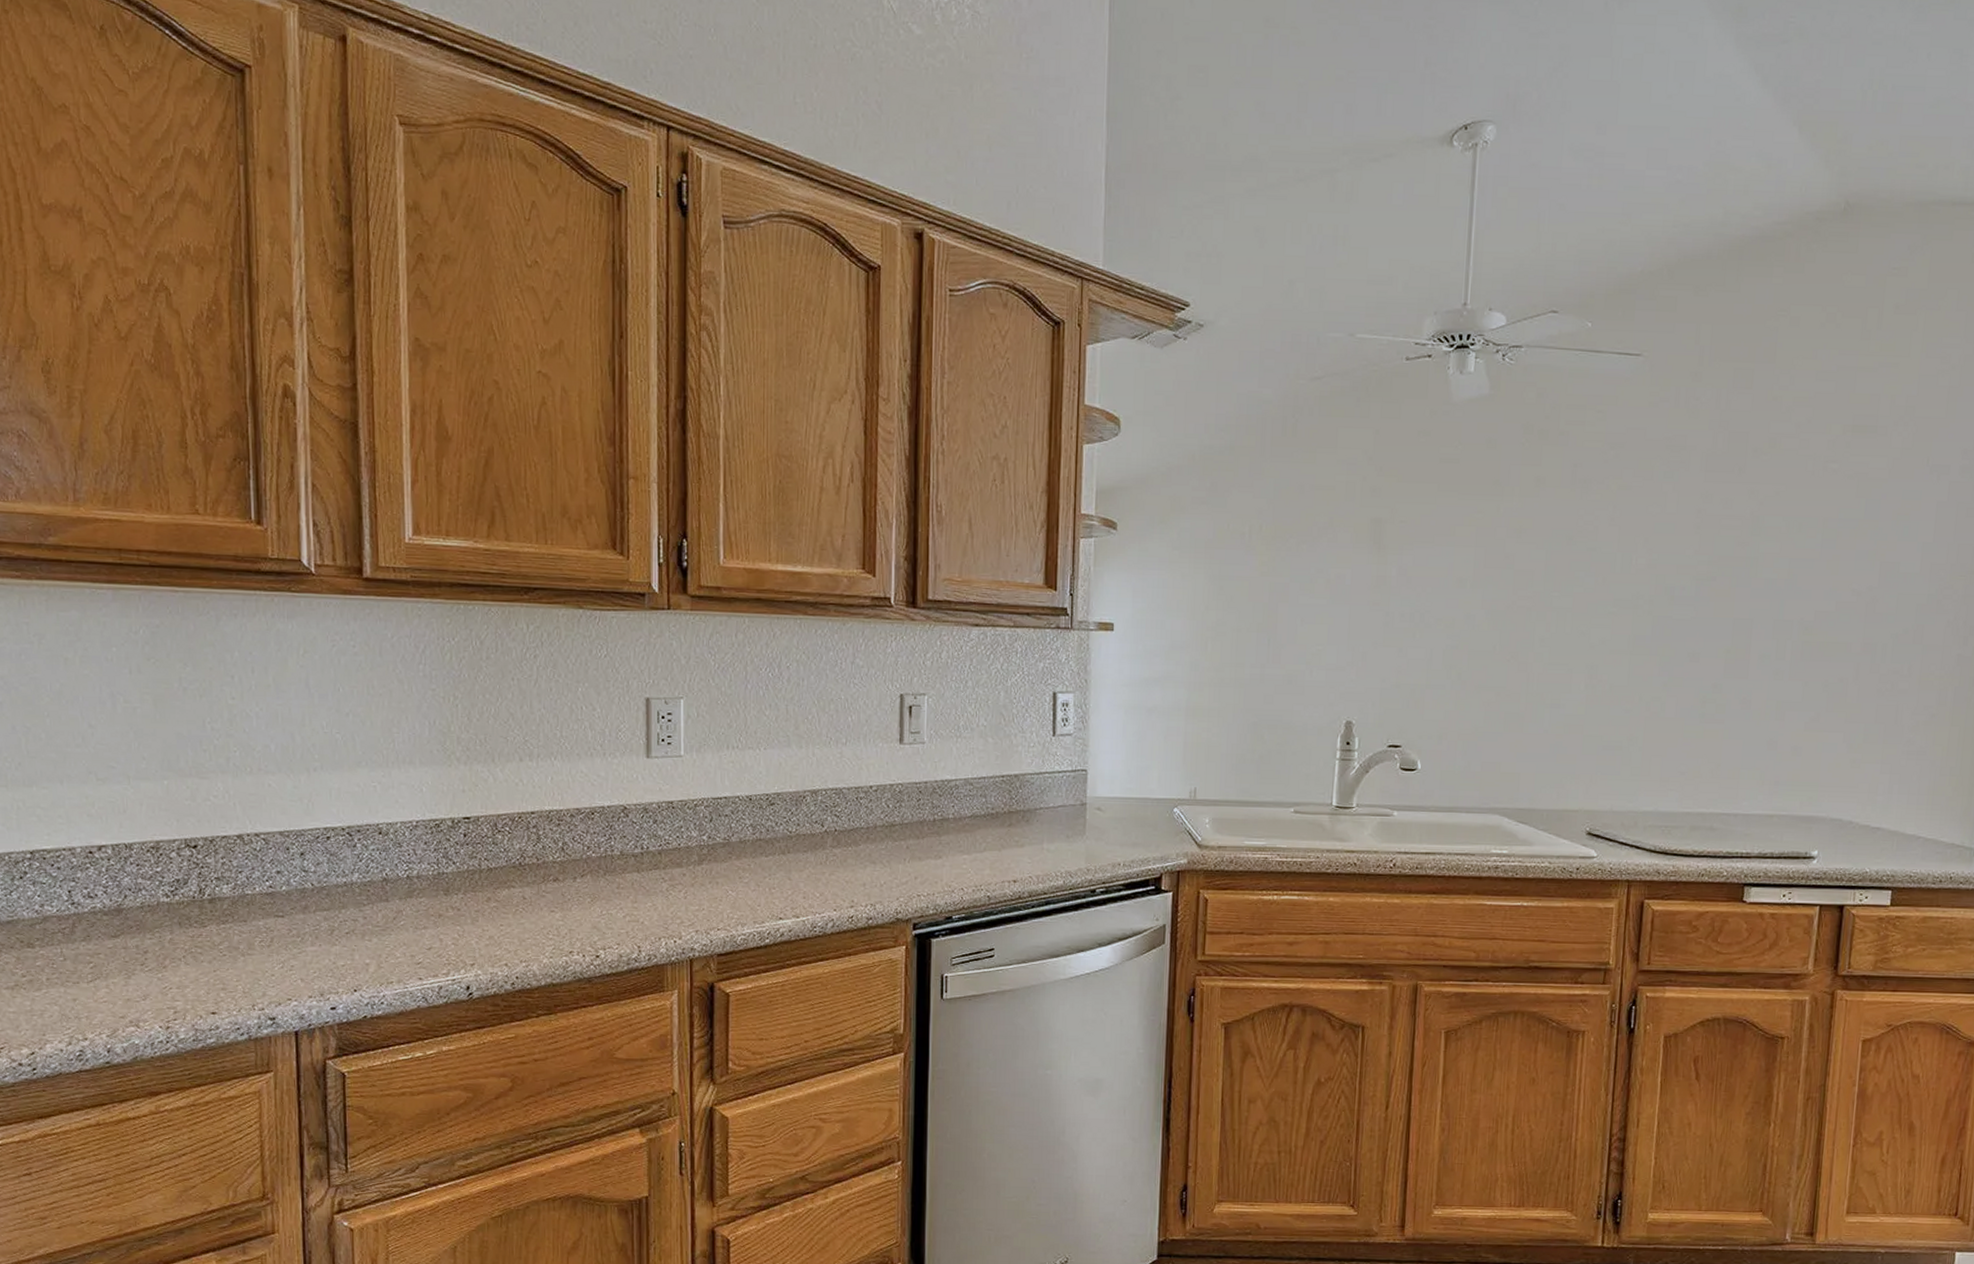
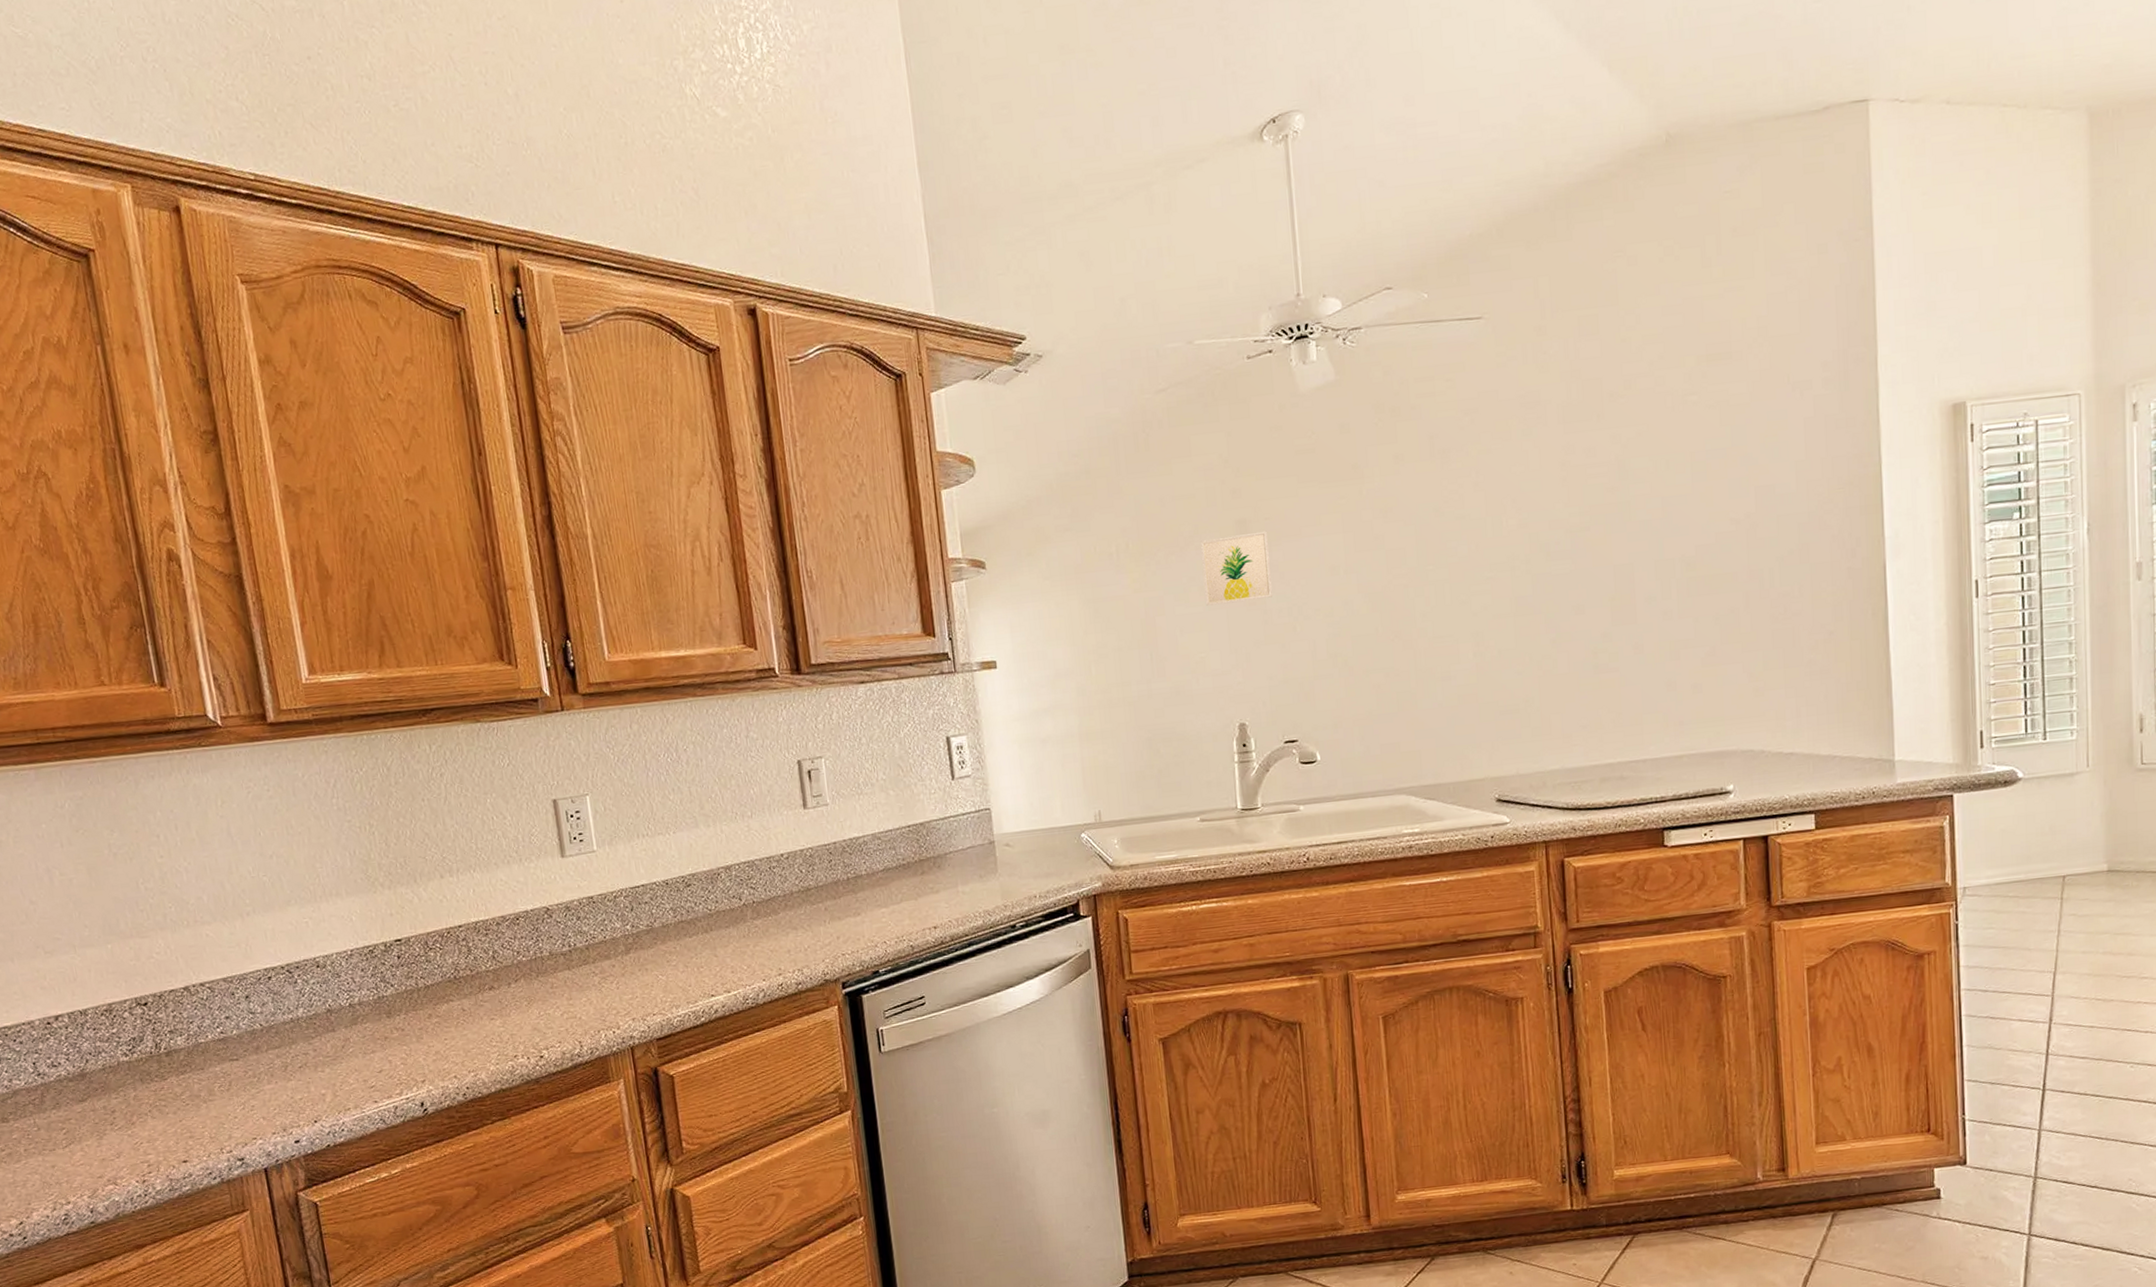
wall art: none [1331,533,1400,601] -> present [1201,531,1273,606]

